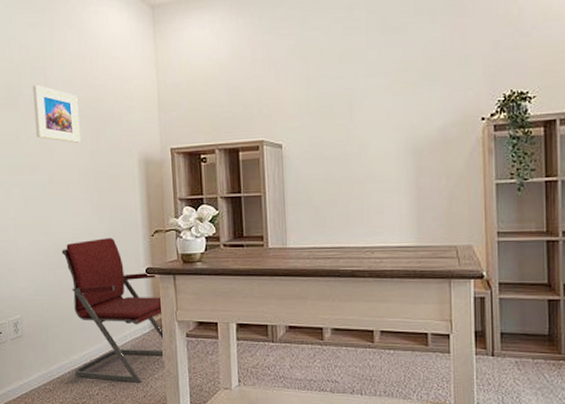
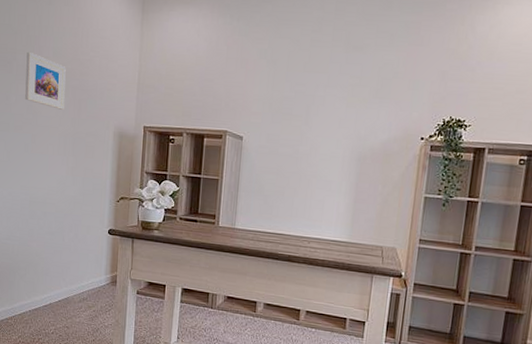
office chair: present [61,238,165,383] -> none [34,197,120,328]

